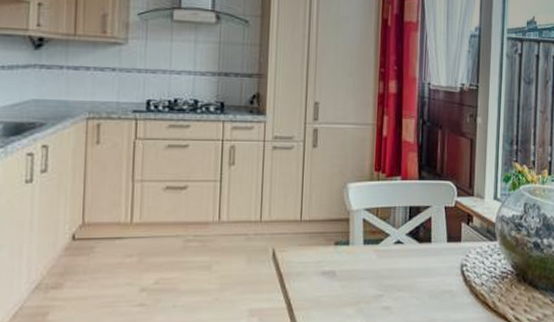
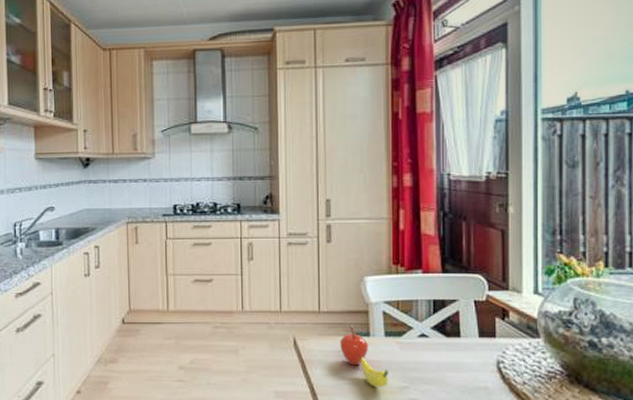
fruit: none [320,234,366,298] -> present [340,325,389,388]

